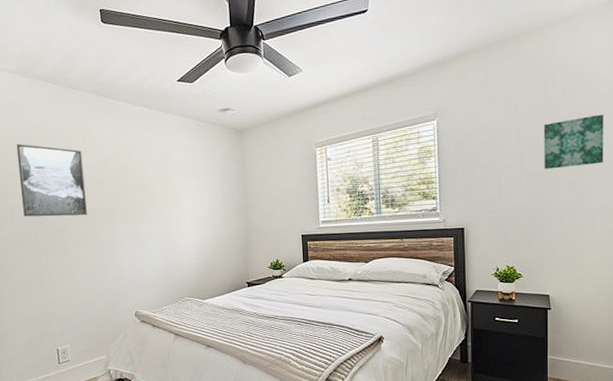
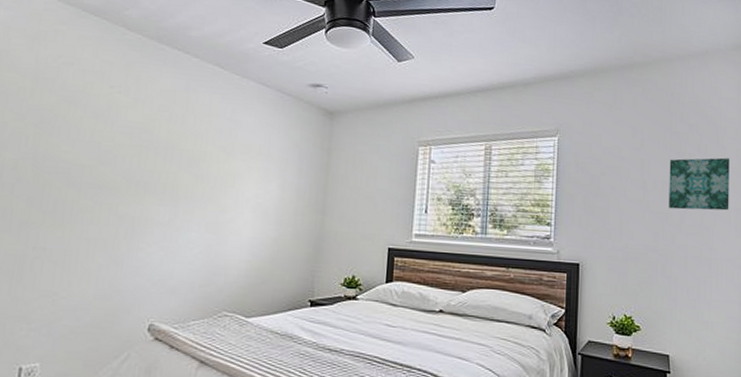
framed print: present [16,143,87,217] -> none [18,82,122,187]

